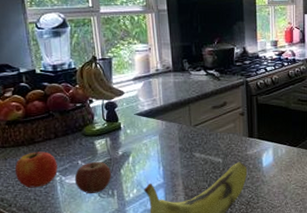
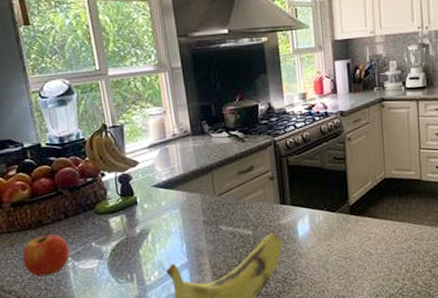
apple: present [74,161,111,193] -> none [88,241,129,279]

